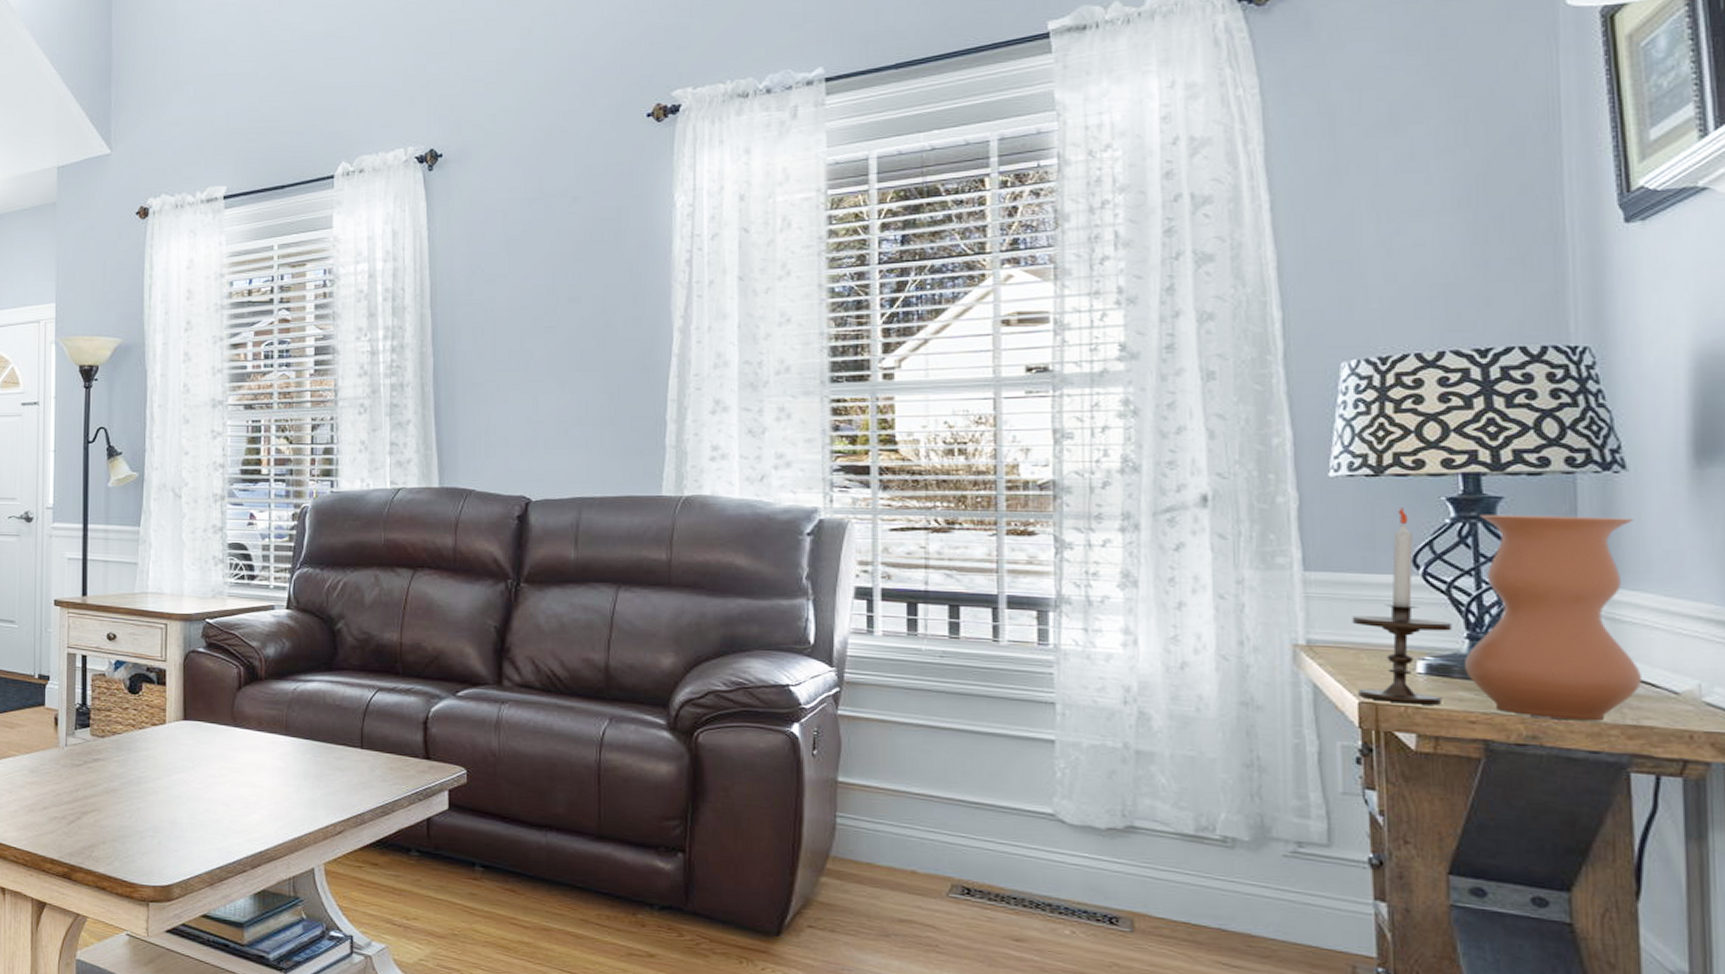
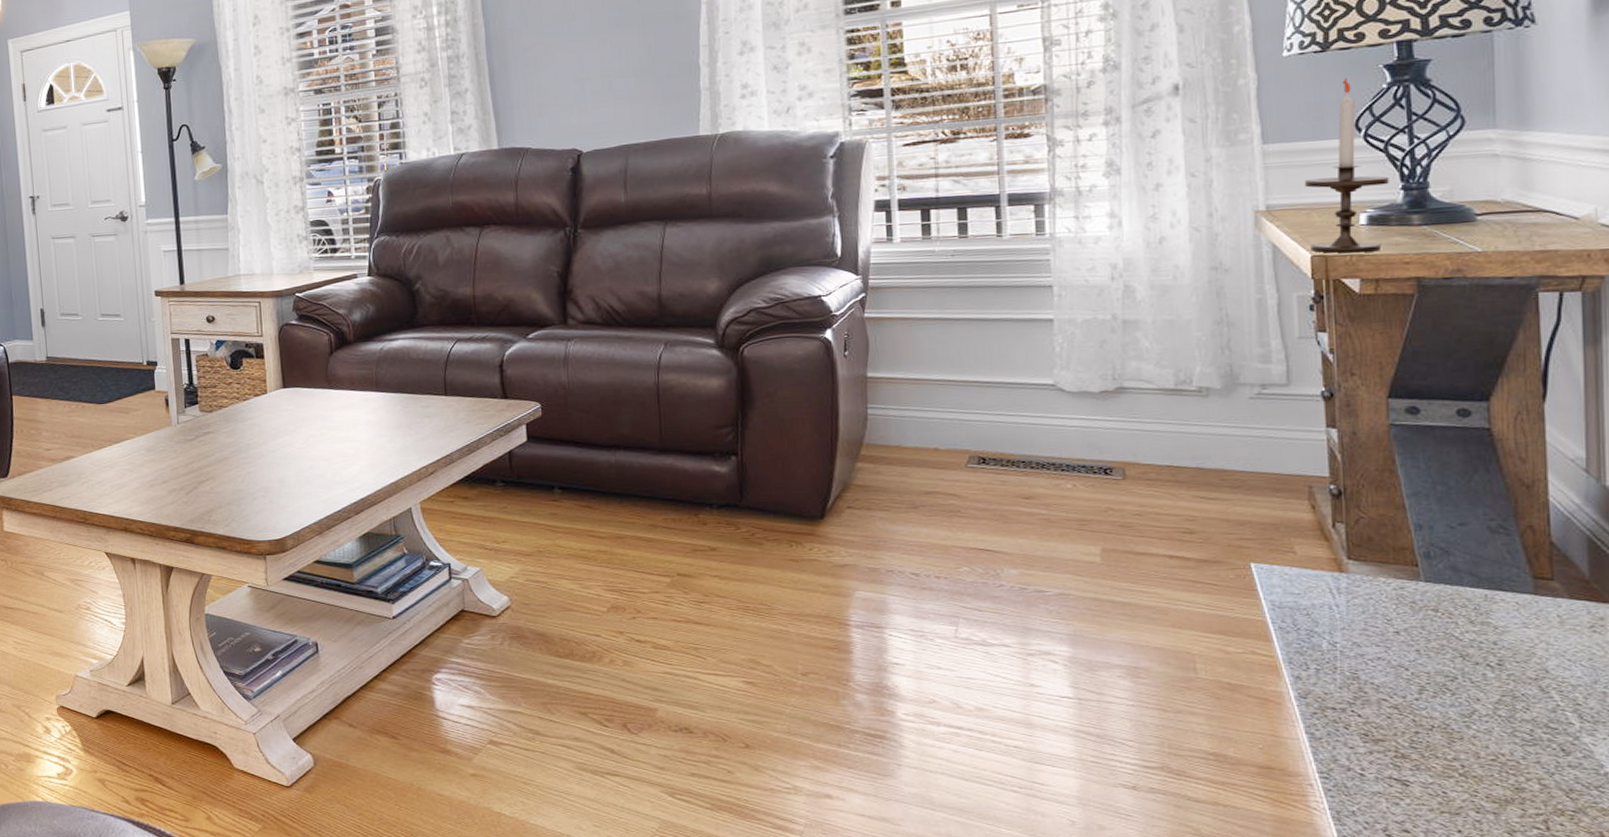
vase: present [1463,514,1641,722] -> none [1399,67,1548,252]

